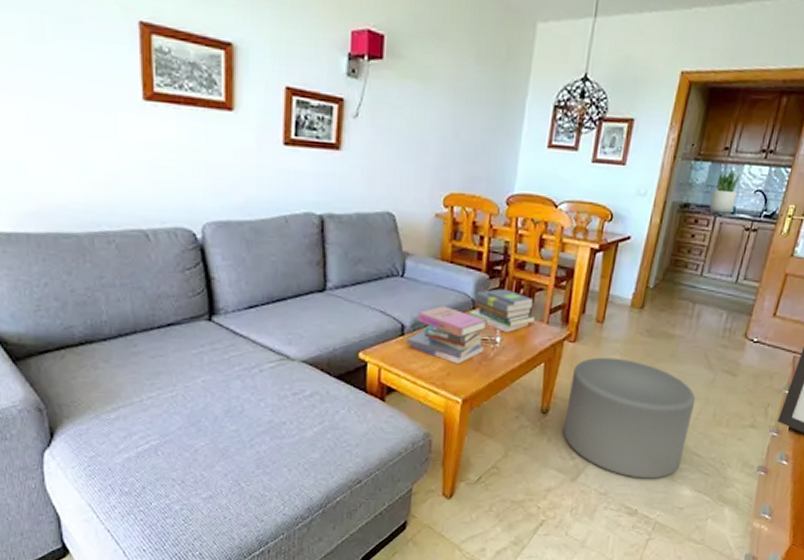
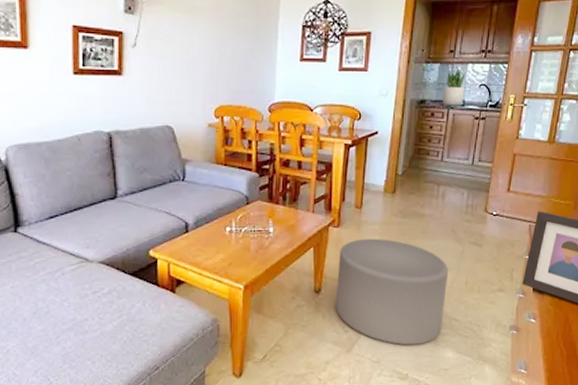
books: present [407,306,486,365] -> none [191,204,259,255]
books: present [467,288,536,332] -> none [243,184,302,223]

